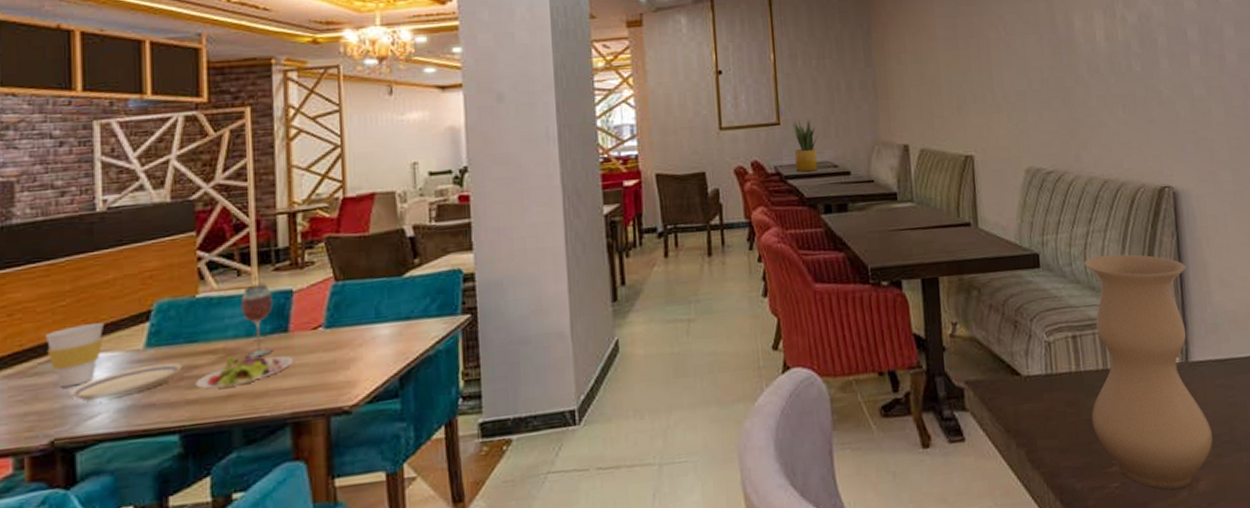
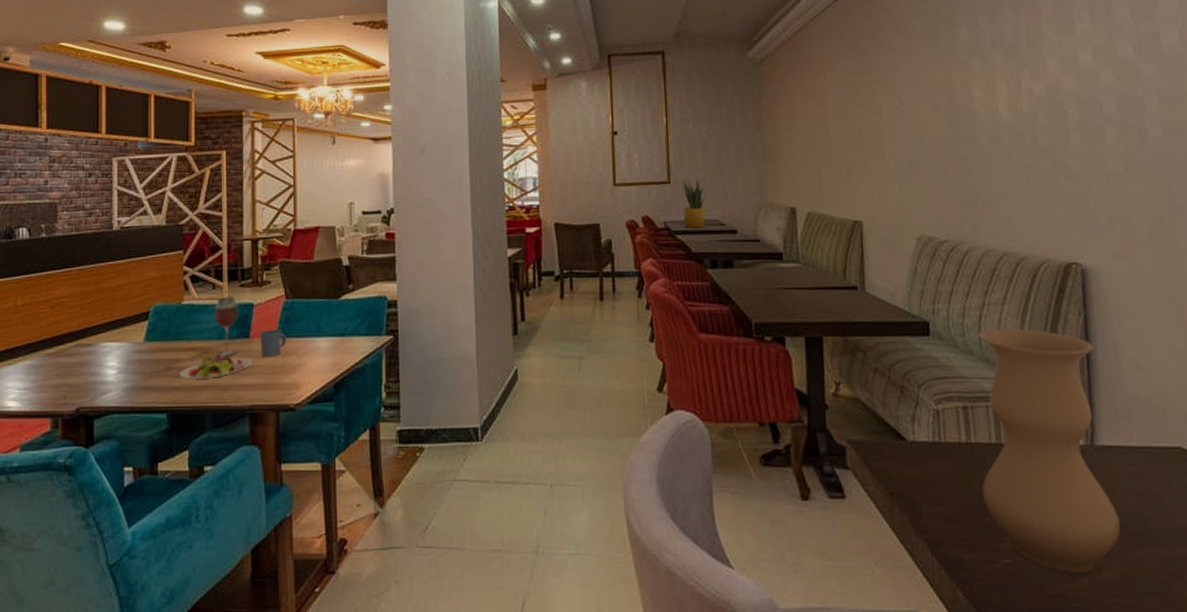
cup: present [44,323,105,388] -> none [75,319,117,367]
plate: present [70,362,182,402] -> none [91,355,170,380]
mug: none [303,317,337,355] -> present [260,329,286,358]

